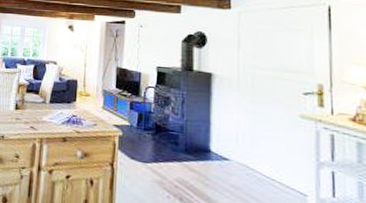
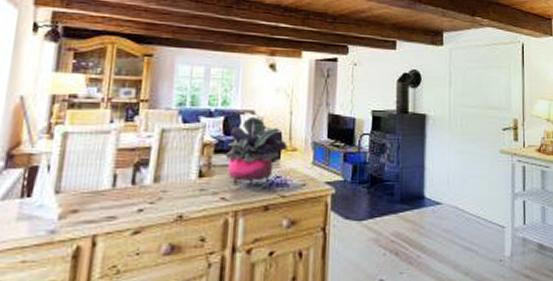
potted plant: none [34,66,82,120] -> present [225,116,287,184]

